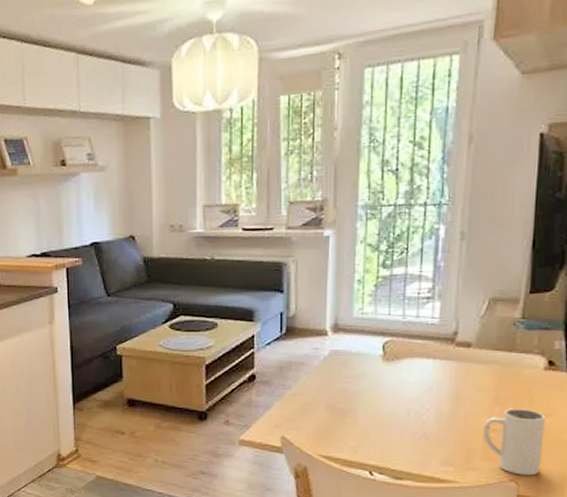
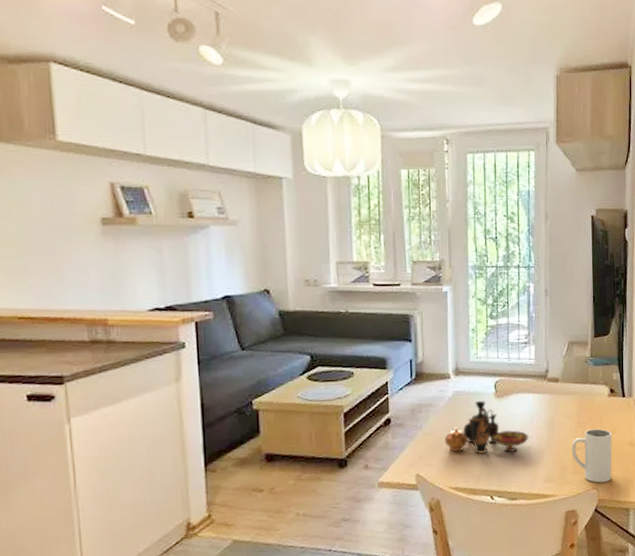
vase: none [316,363,425,425] -> present [444,401,529,454]

